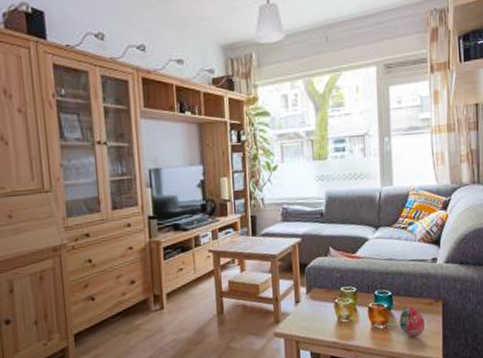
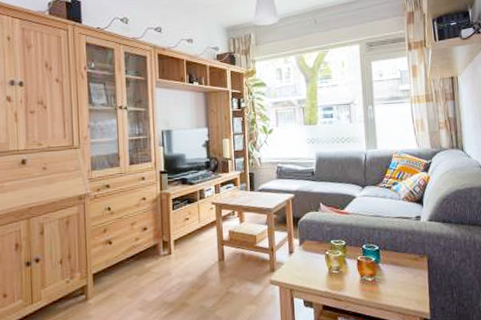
decorative egg: present [399,307,426,337] -> none [386,261,412,290]

